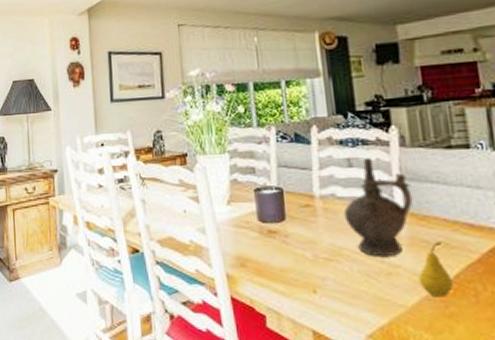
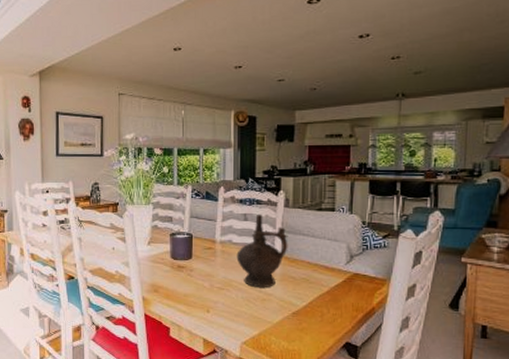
fruit: present [419,242,453,297] -> none [284,278,307,317]

